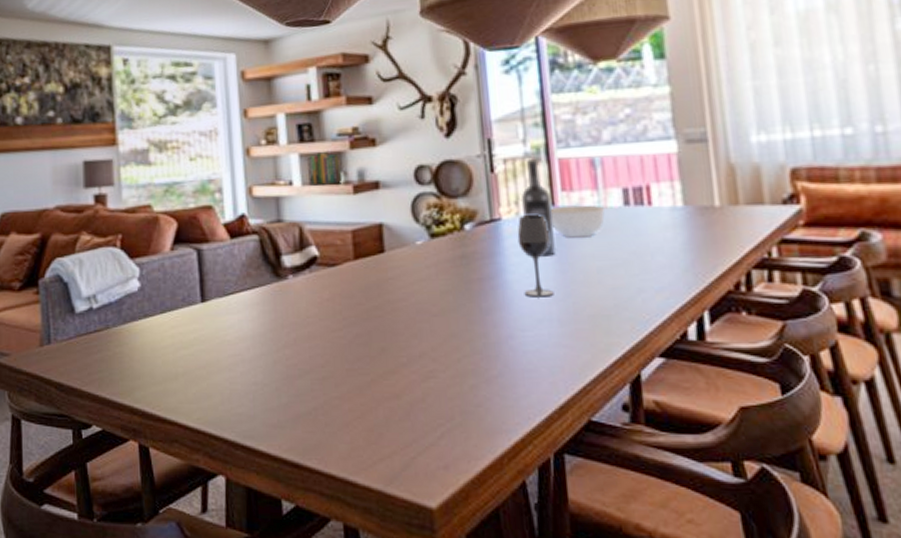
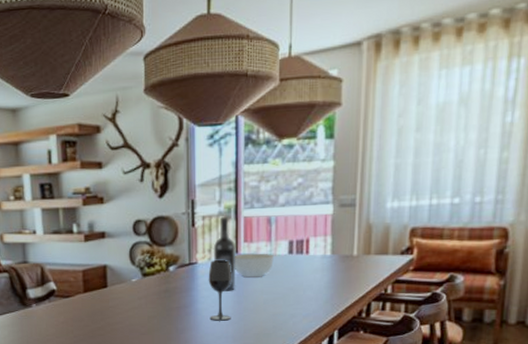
books: present [307,153,343,184] -> none [48,208,76,233]

